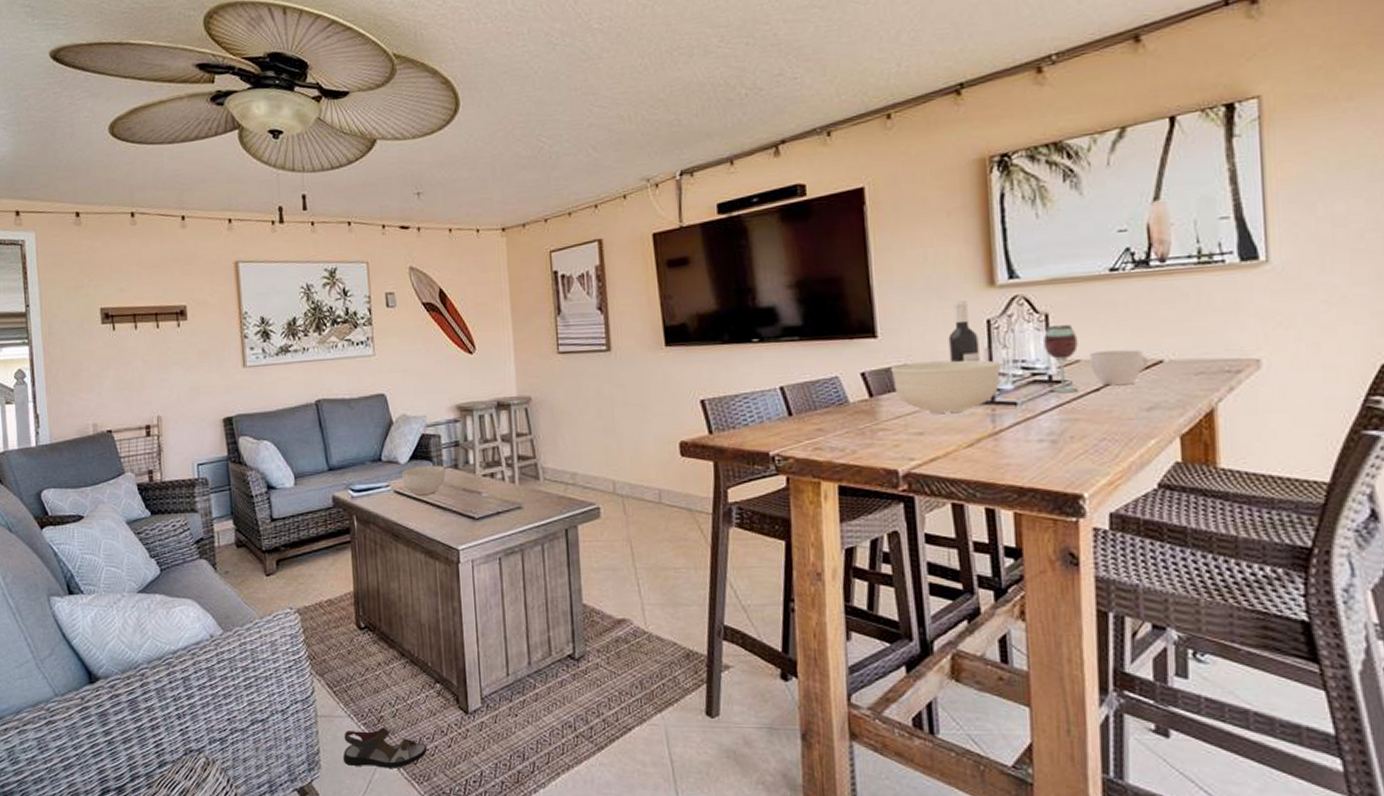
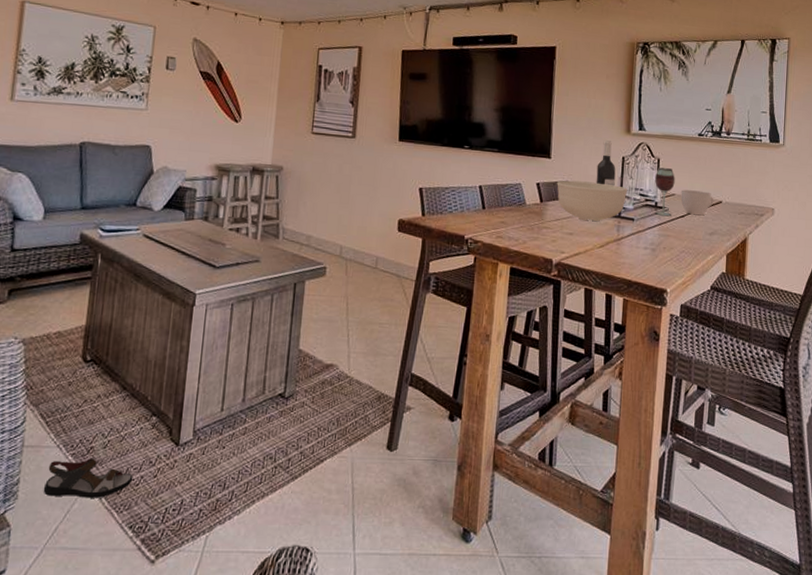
bowl: present [401,465,446,496] -> none [153,214,196,242]

